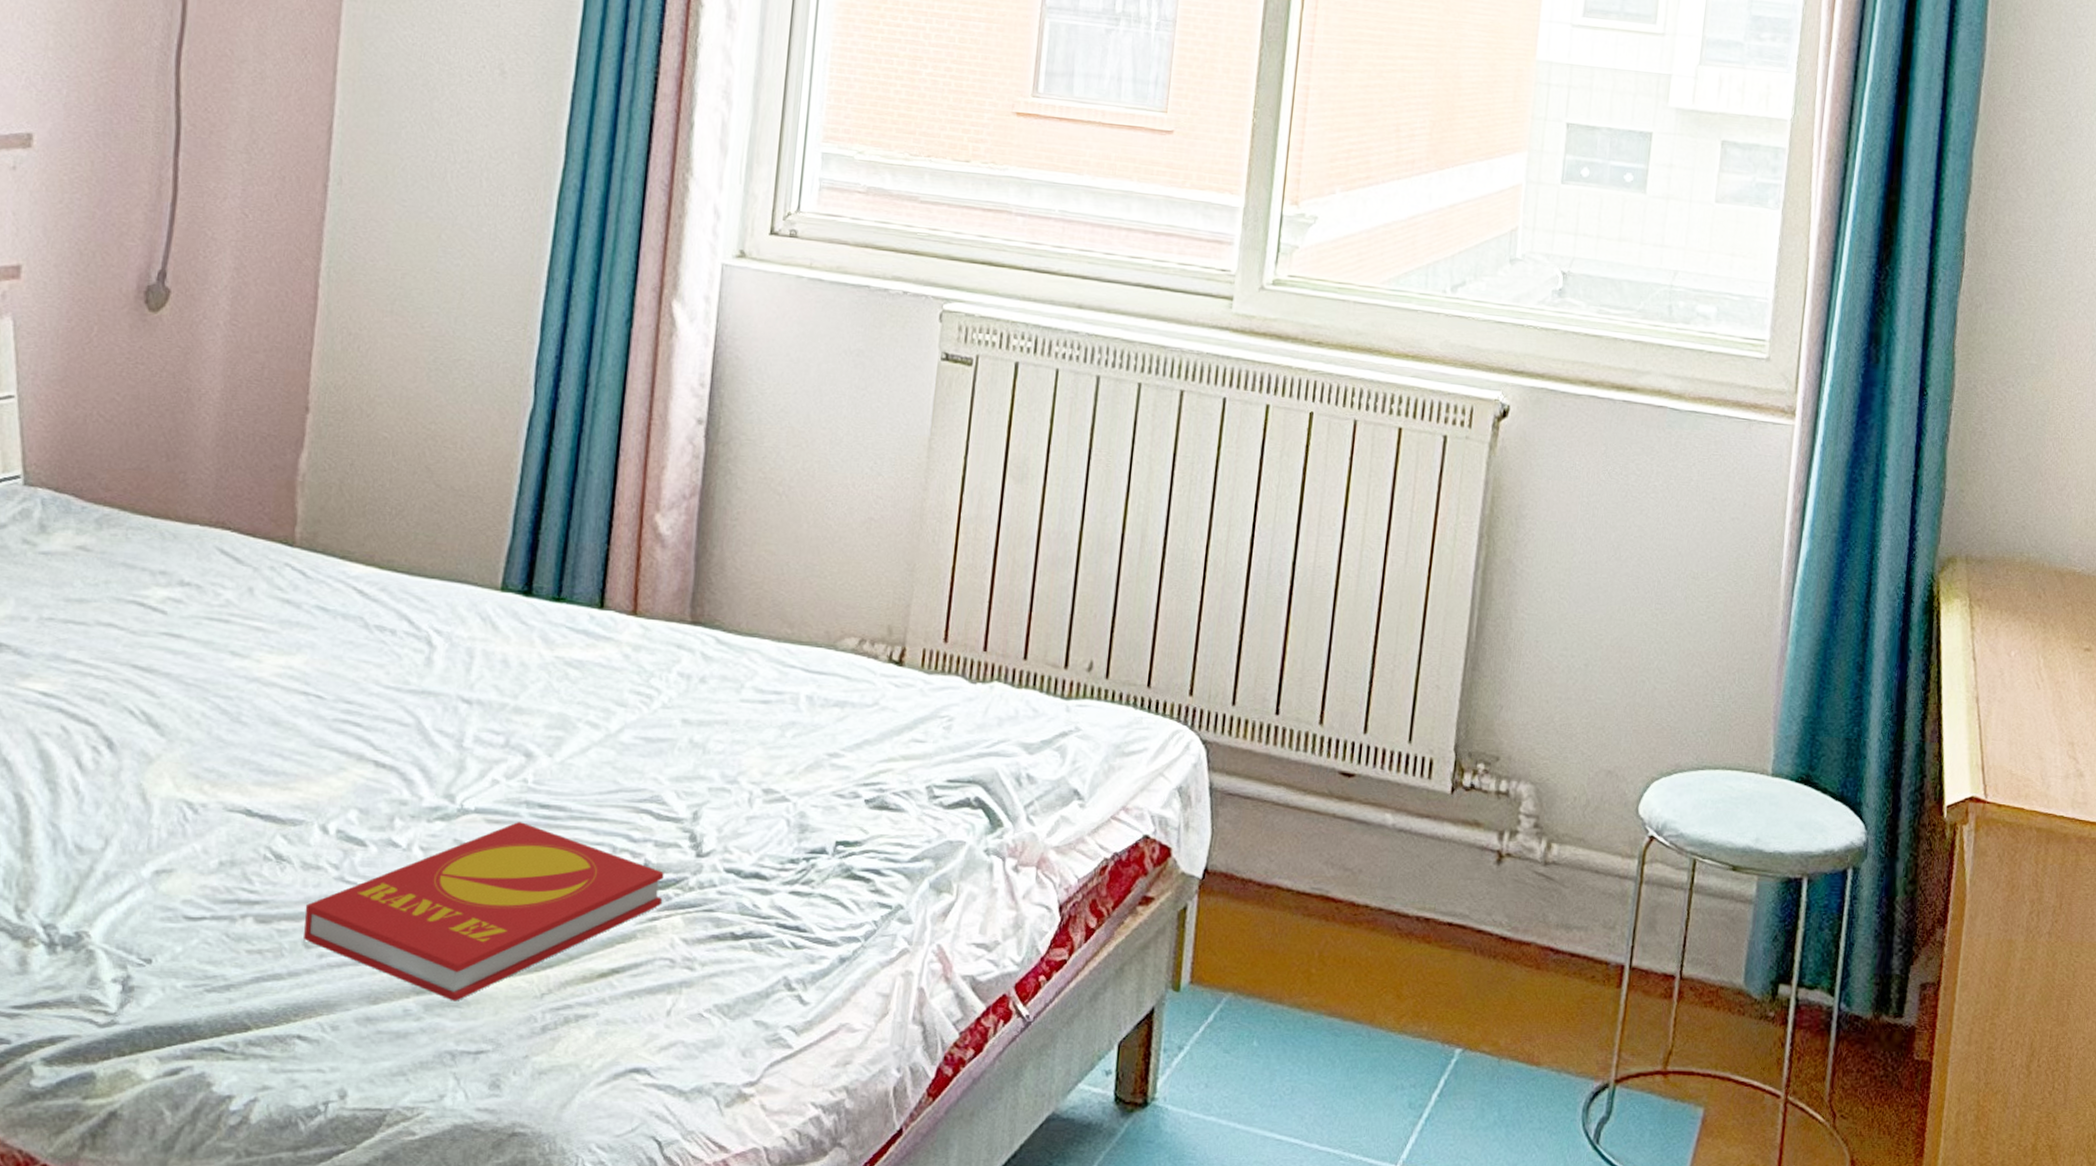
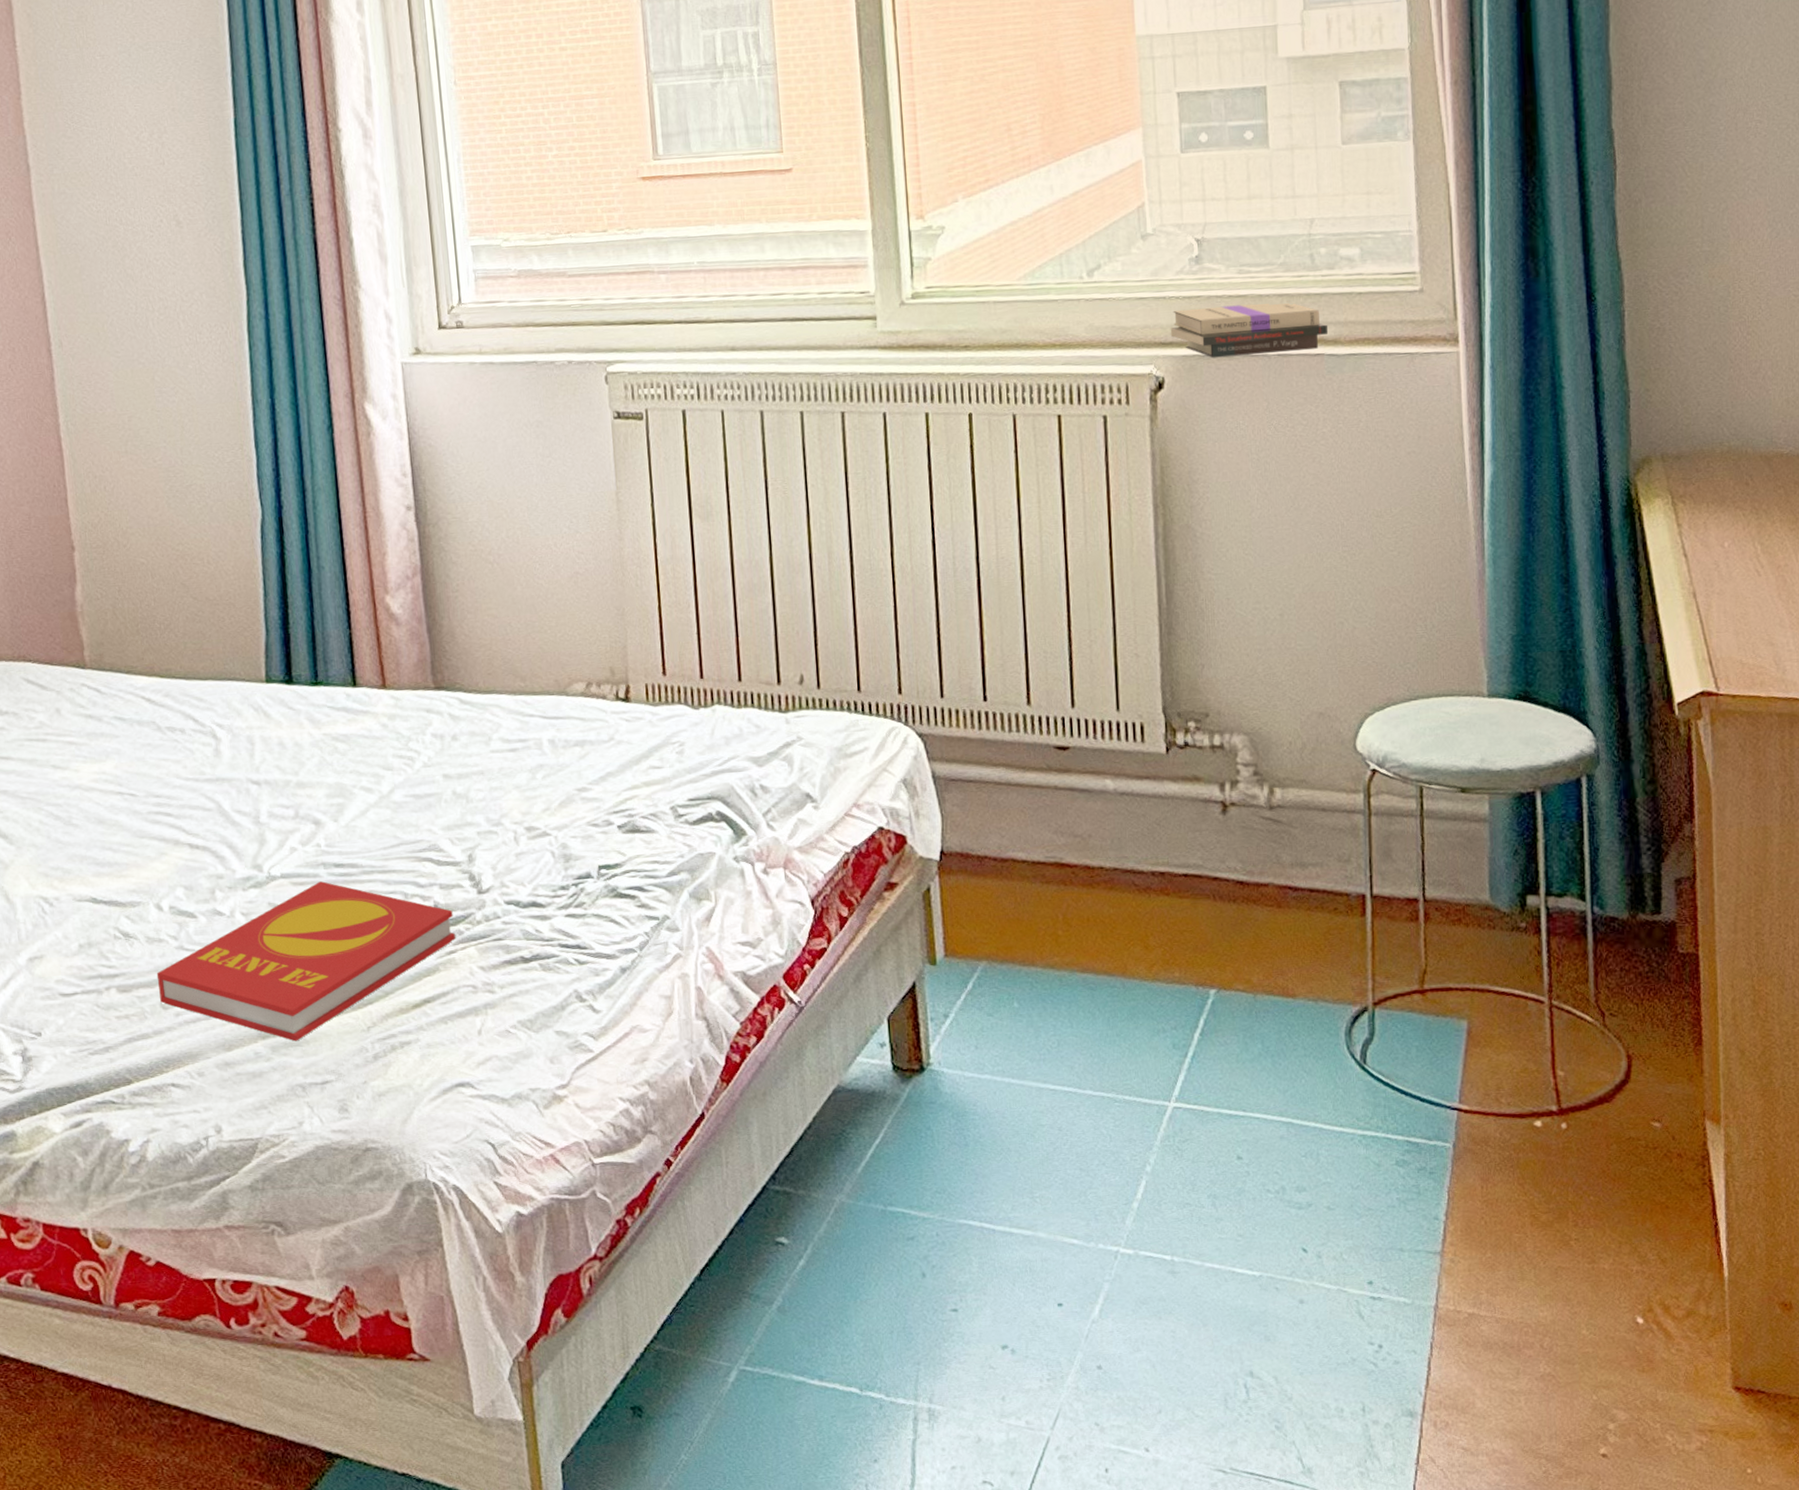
books: none [1522,339,1675,401] -> present [1170,301,1327,358]

